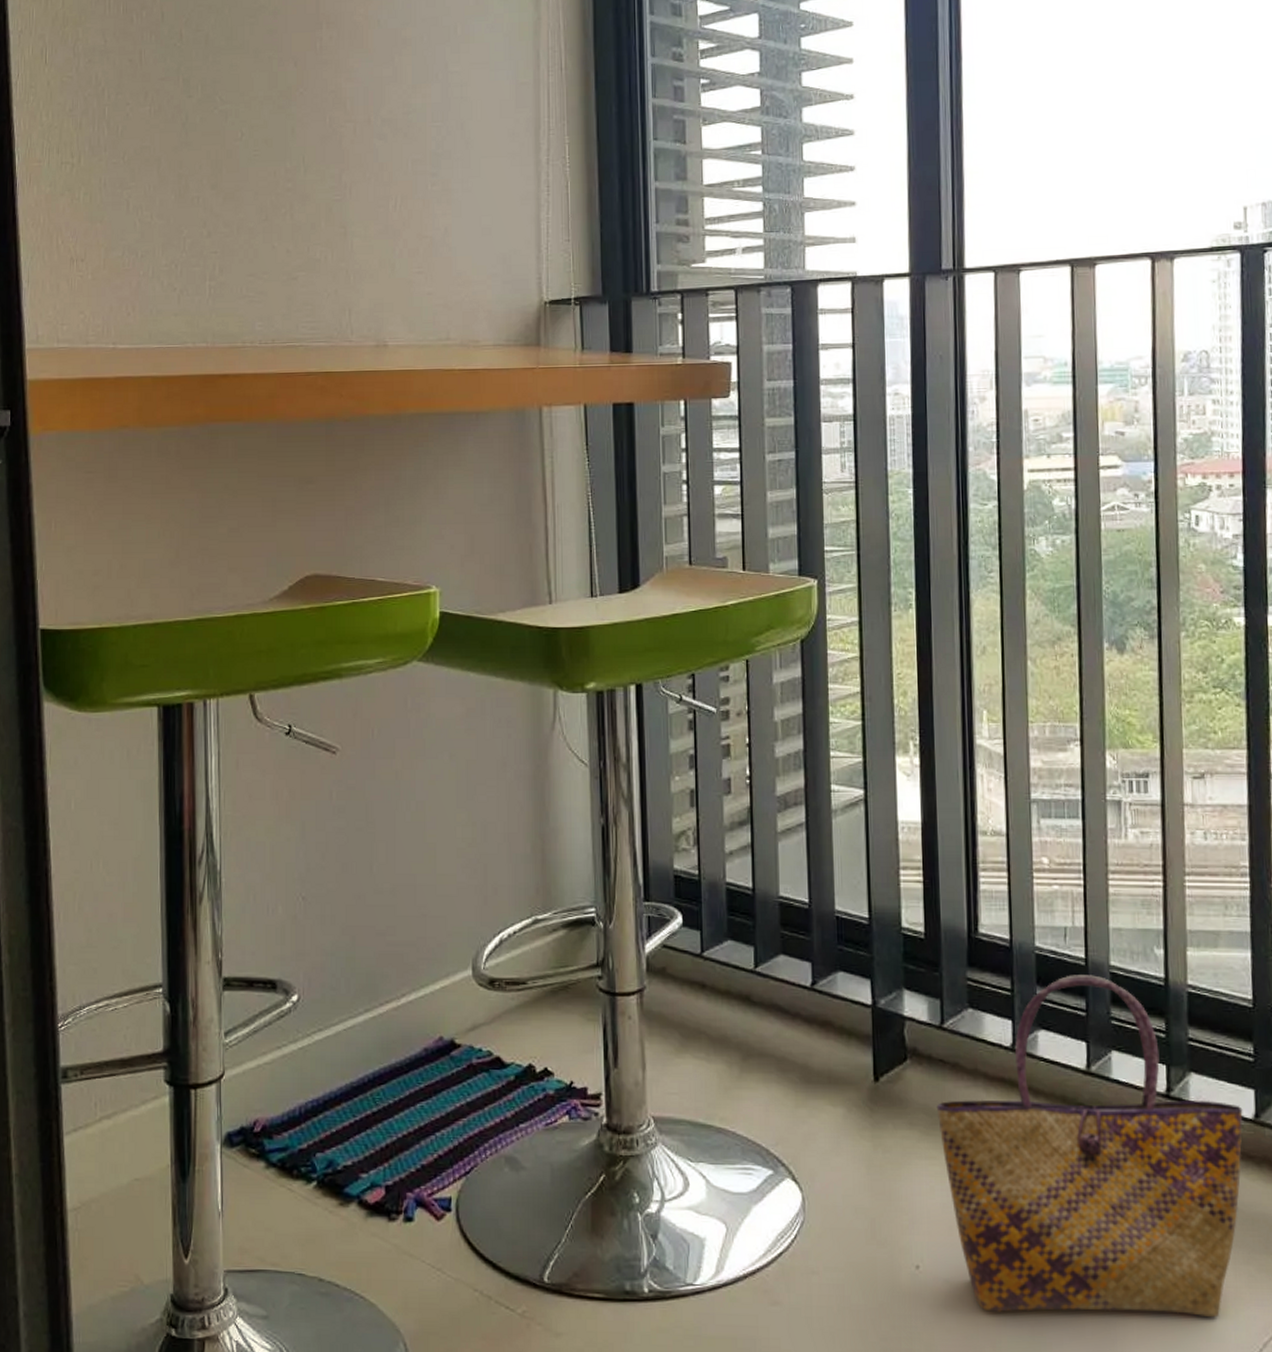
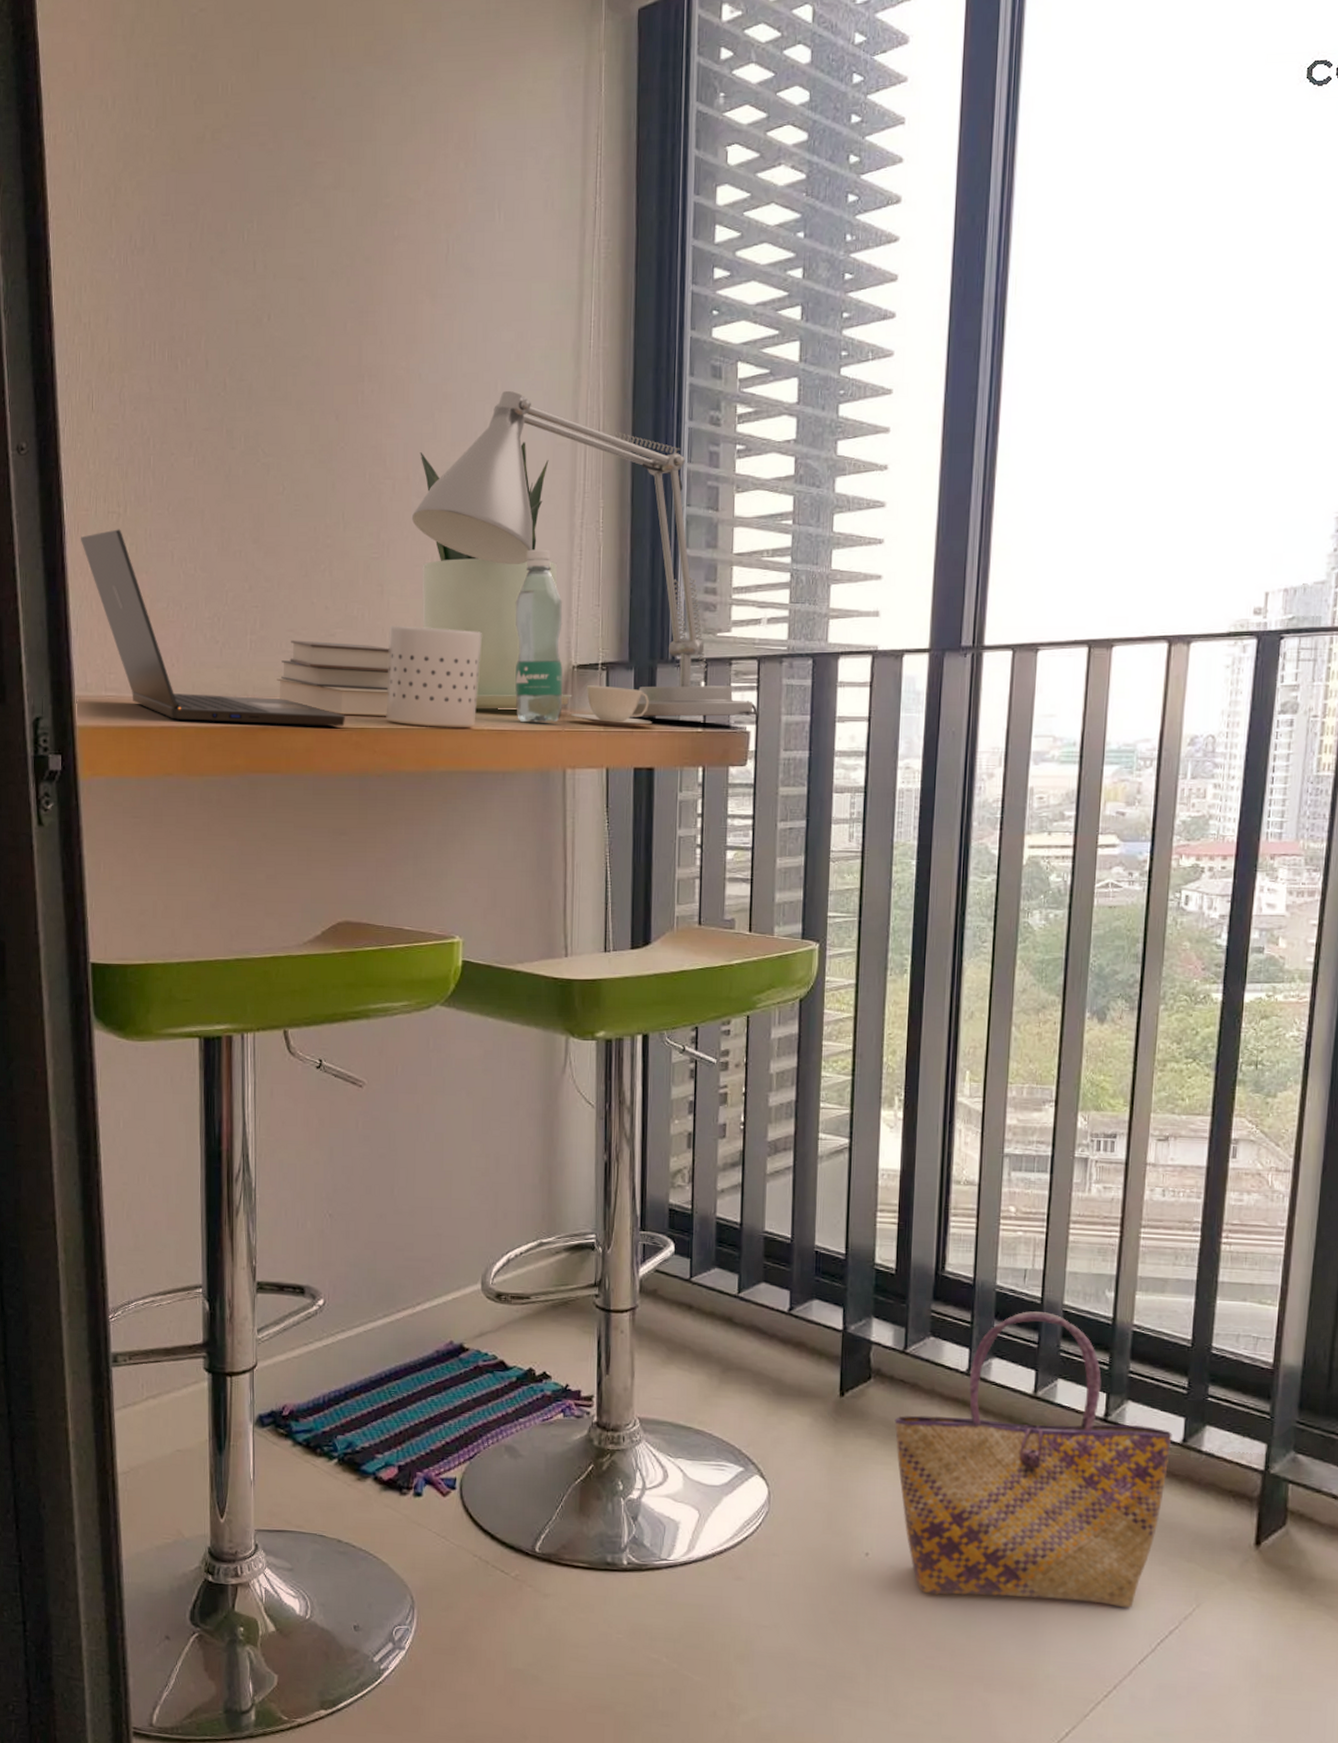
laptop: none [33,179,309,371] -> present [81,529,345,726]
books: none [237,284,354,359] -> present [277,640,390,716]
mug: none [352,267,450,368] -> present [386,626,482,727]
desk lamp: none [373,33,740,350] -> present [411,390,759,717]
planter: none [380,82,546,349] -> present [420,442,573,709]
bottle: none [483,186,536,361] -> present [515,549,563,723]
teacup: none [545,320,629,361] -> present [571,685,652,726]

